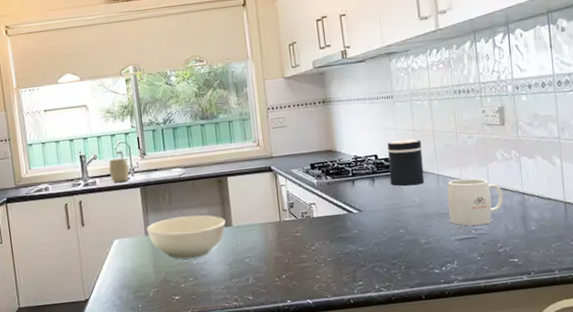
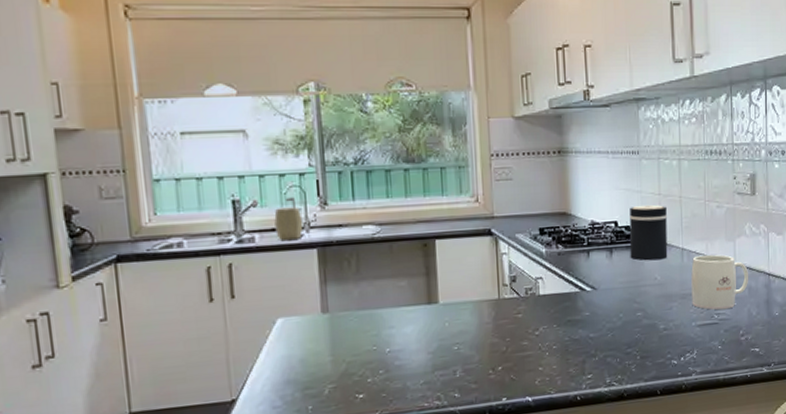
bowl: present [146,215,226,259] -> none [323,288,430,346]

